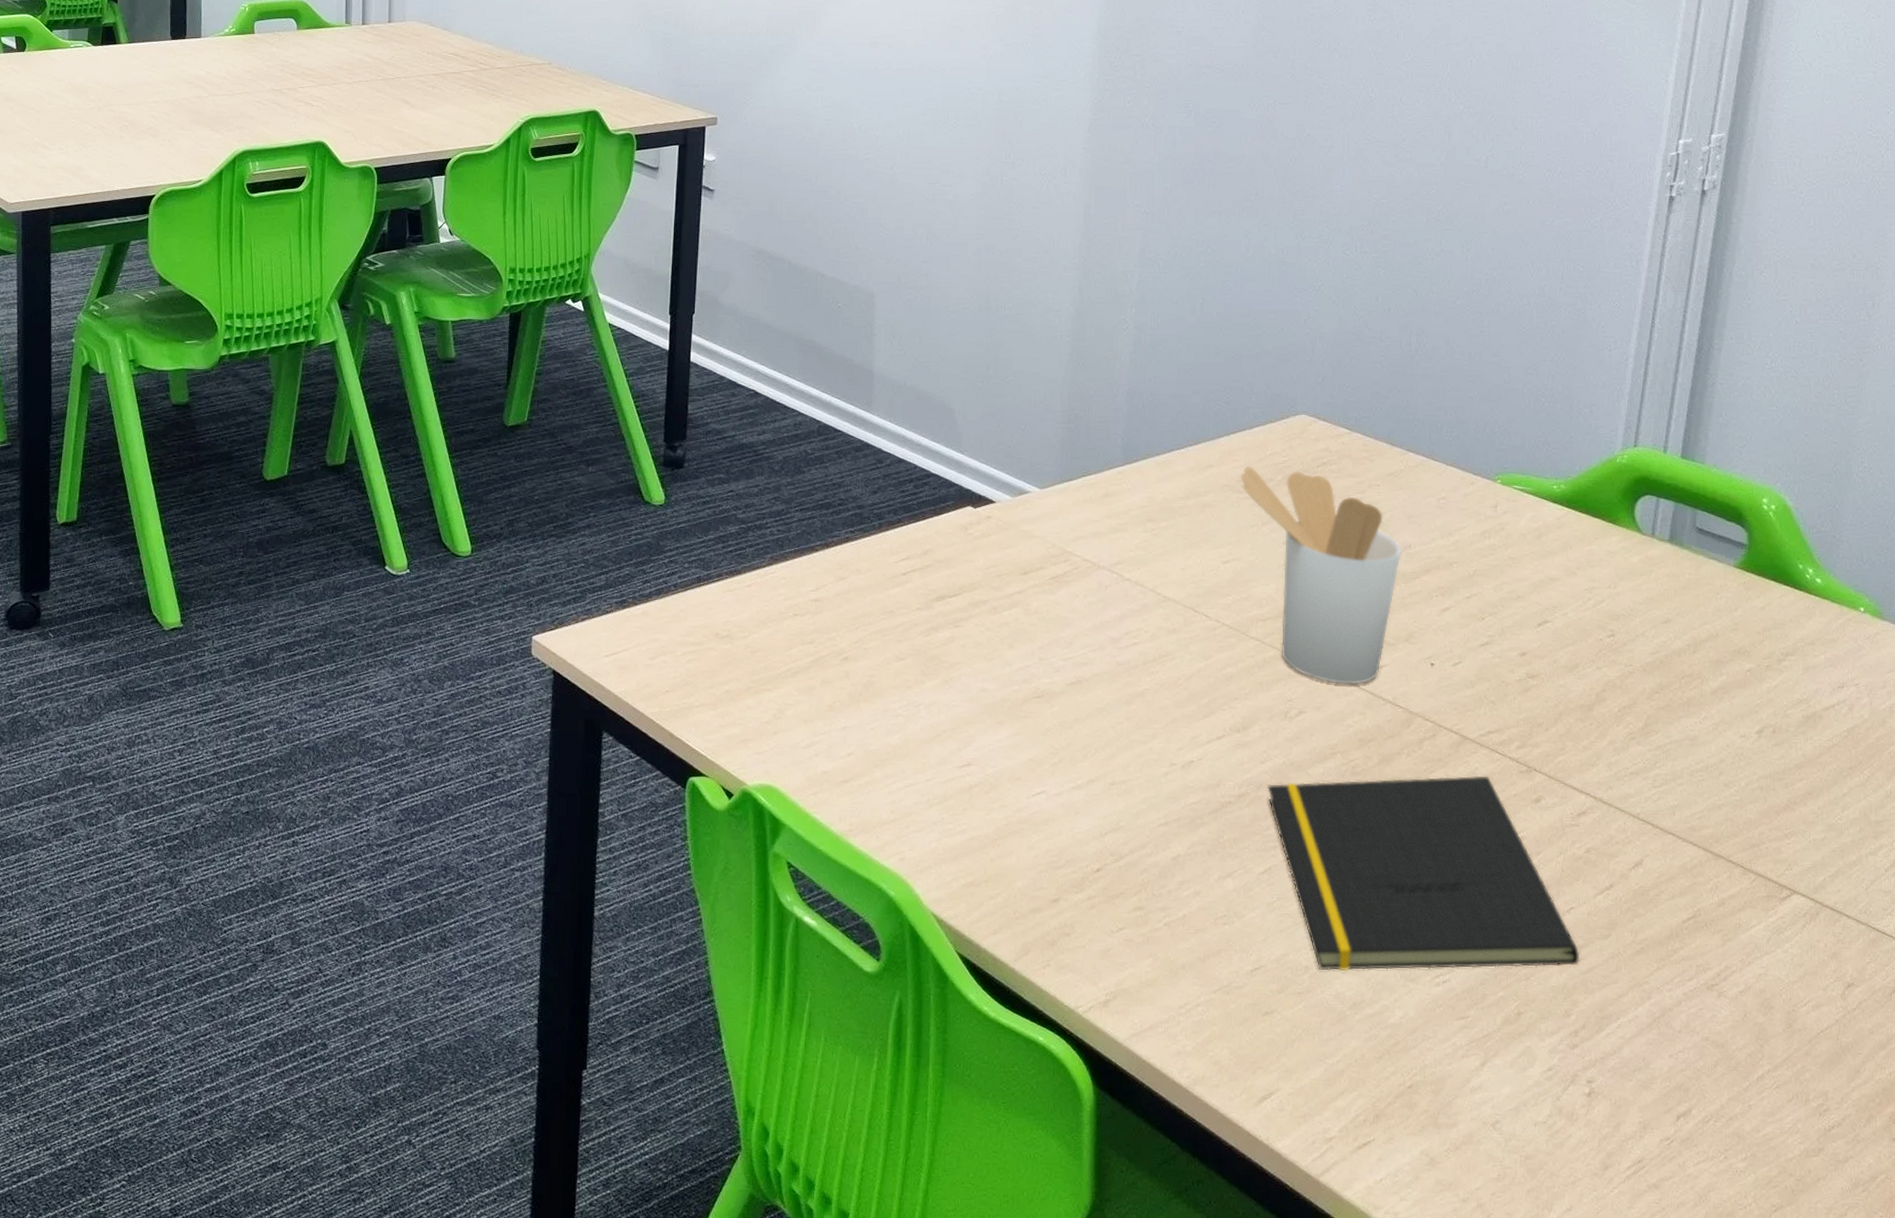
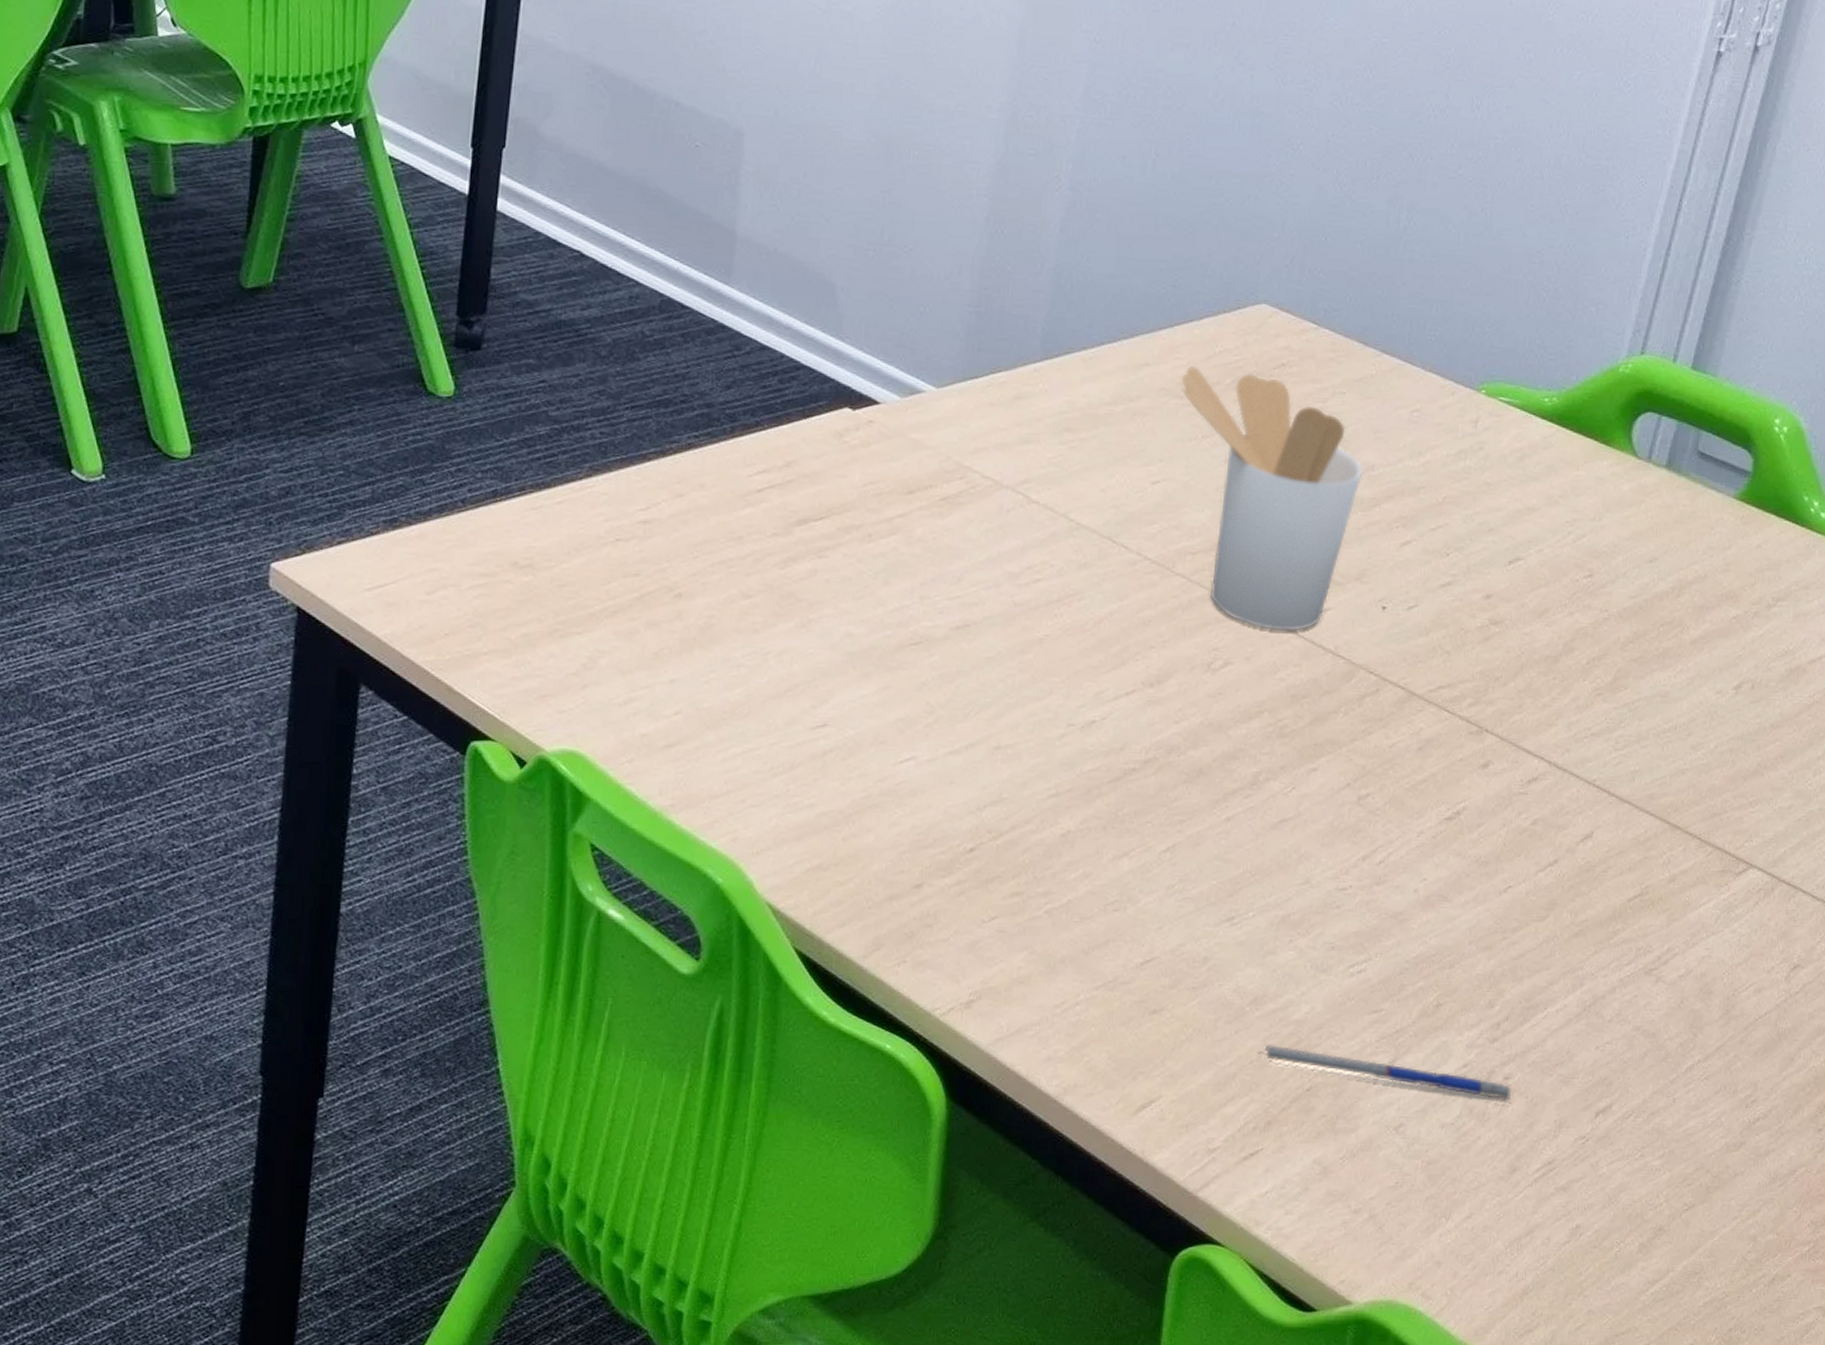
notepad: present [1267,775,1580,971] -> none [1179,737,1513,961]
pen: none [1361,1044,1596,1106] -> present [1258,1043,1512,1104]

